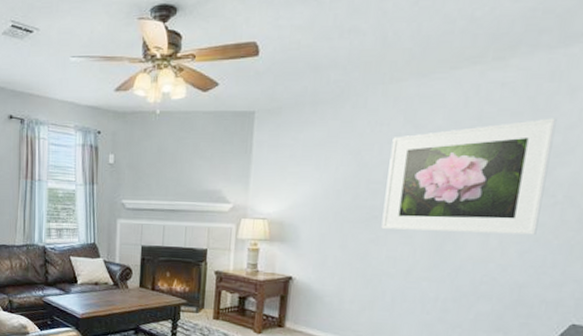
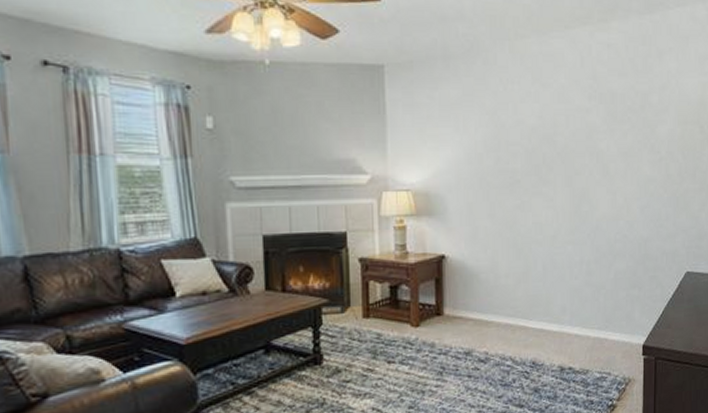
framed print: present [381,118,557,235] -> none [524,79,652,193]

